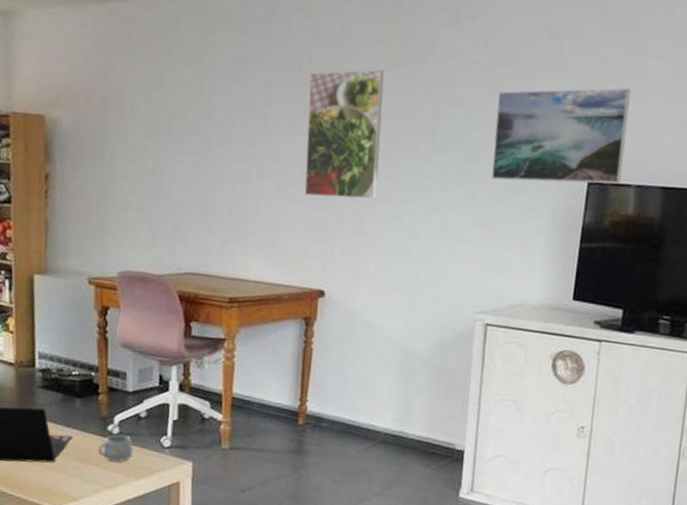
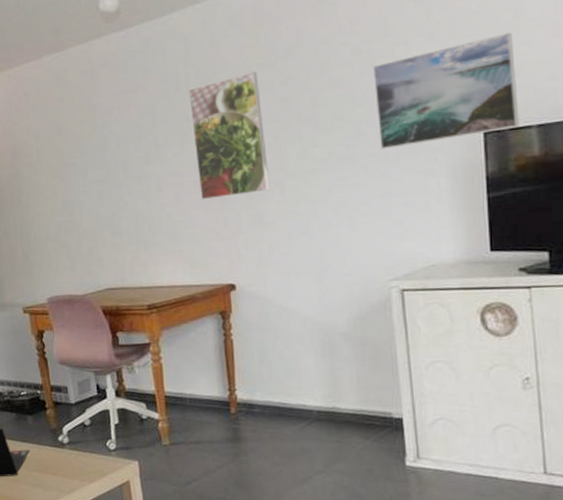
mug: present [98,434,133,462] -> none [52,443,84,469]

